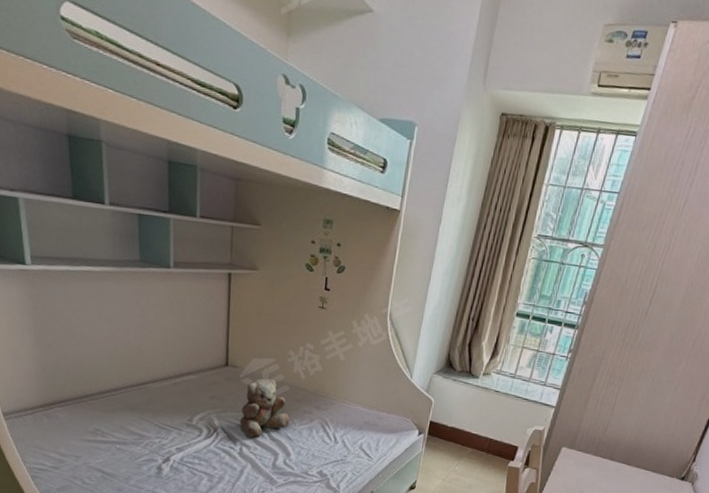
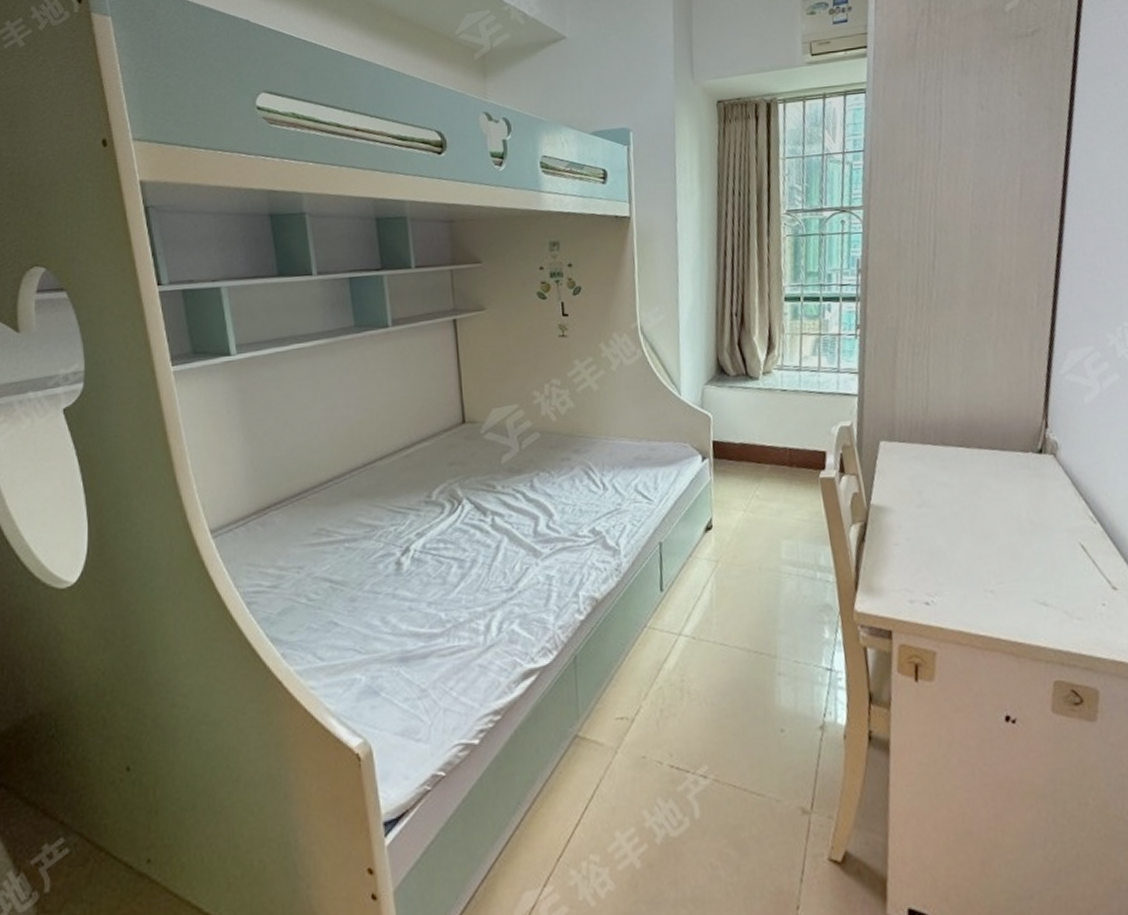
teddy bear: present [240,378,291,439] -> none [487,427,547,505]

